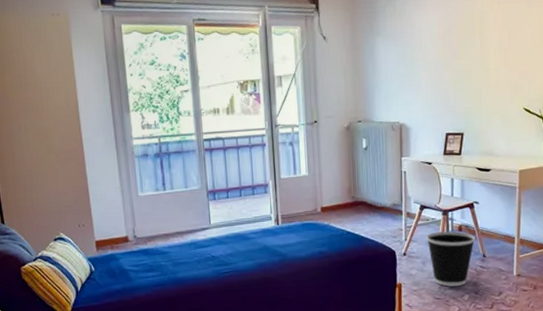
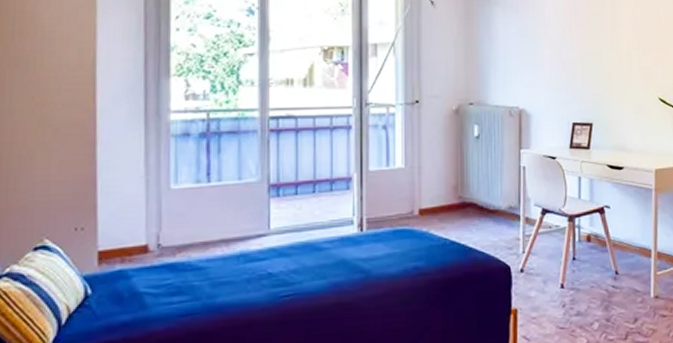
wastebasket: present [427,231,476,287] -> none [549,241,607,312]

